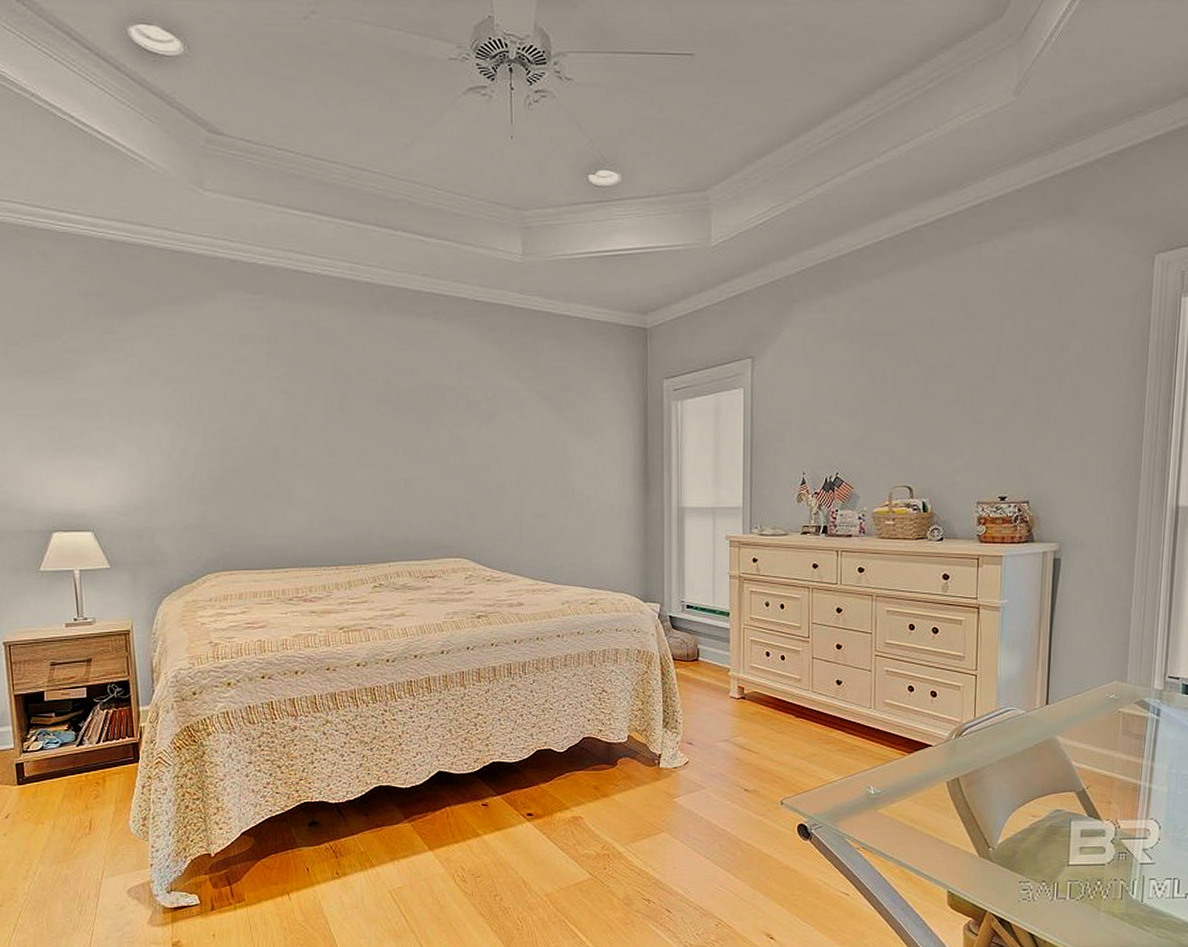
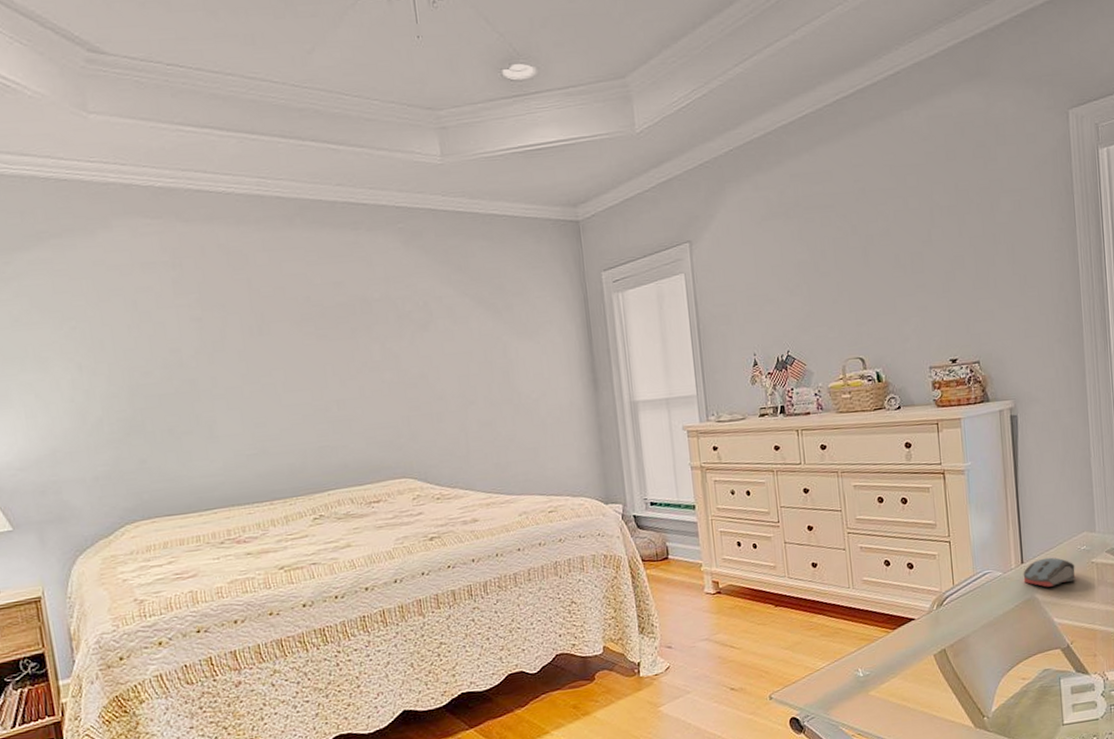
computer mouse: none [1046,702,1101,731] -> present [1023,557,1076,587]

